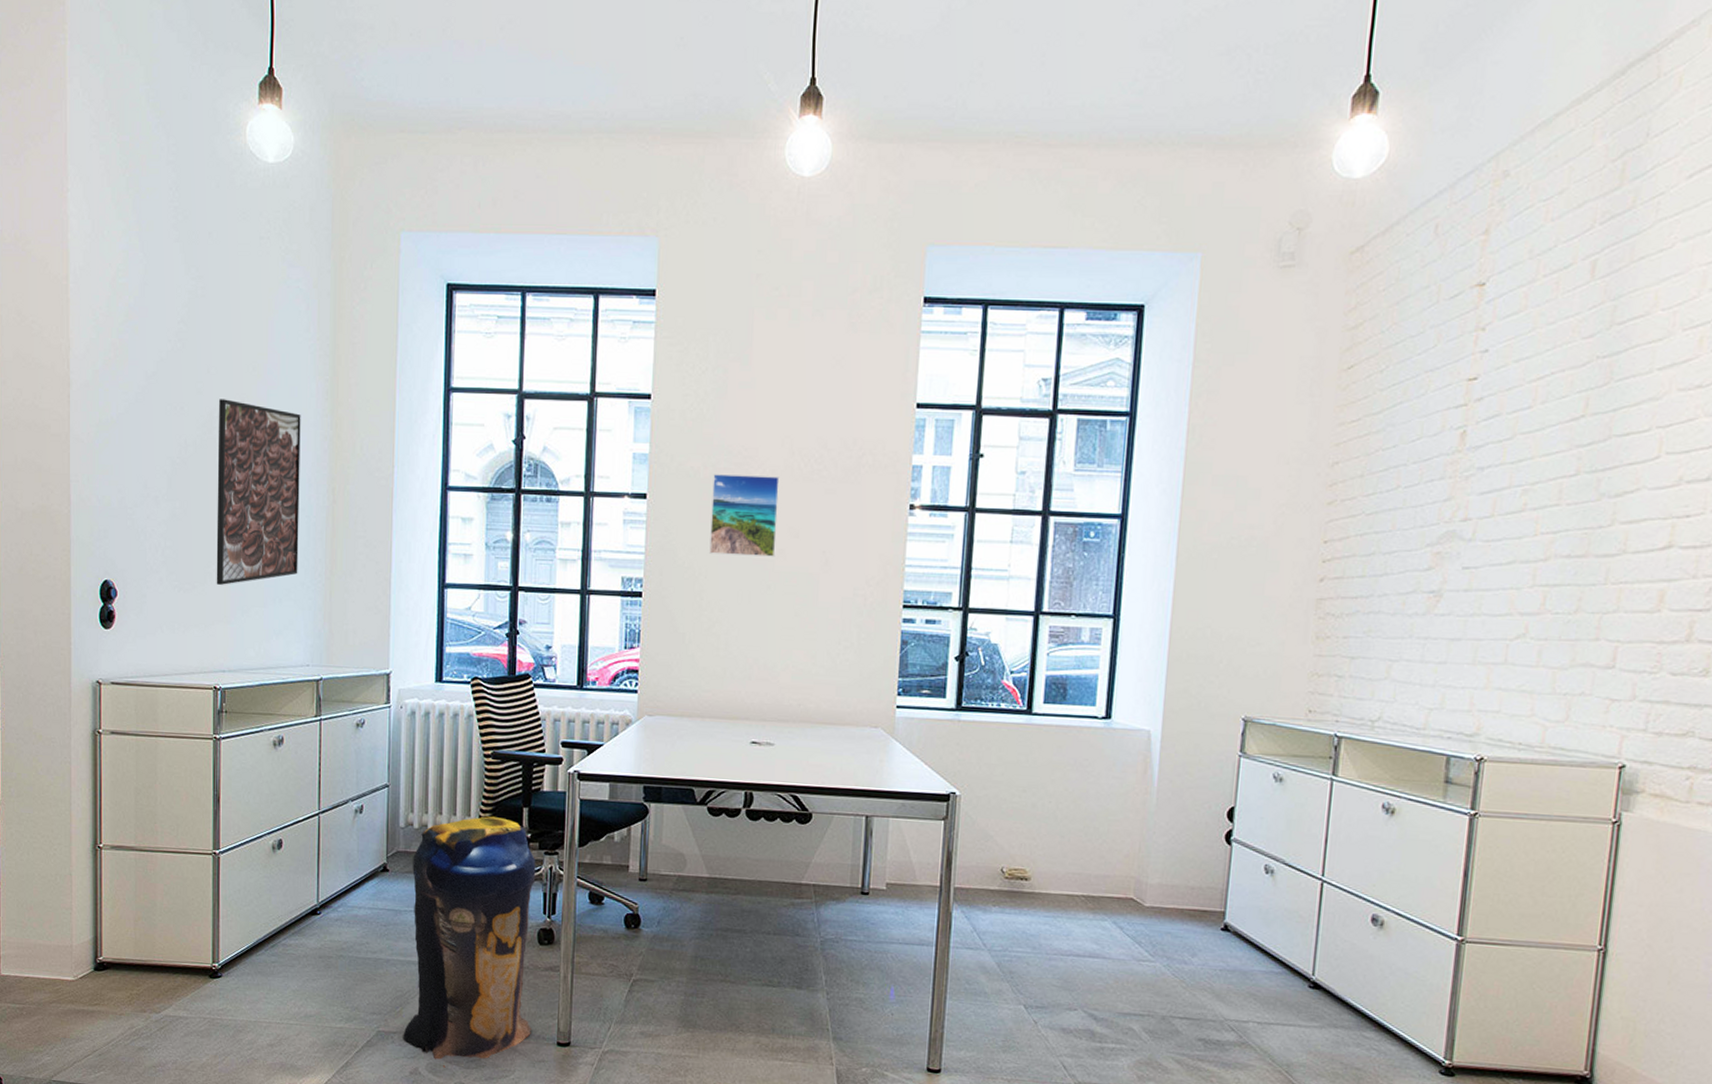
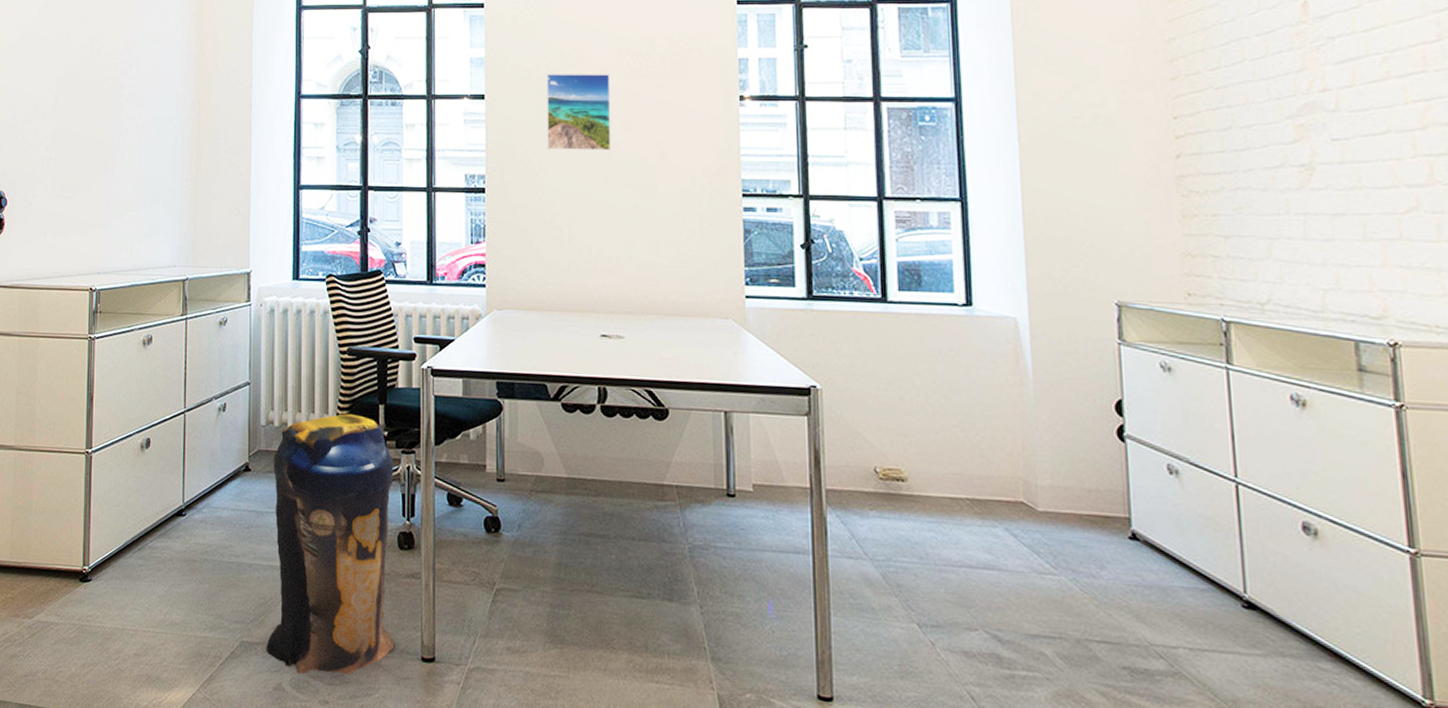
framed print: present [216,399,301,585] -> none [94,25,170,192]

